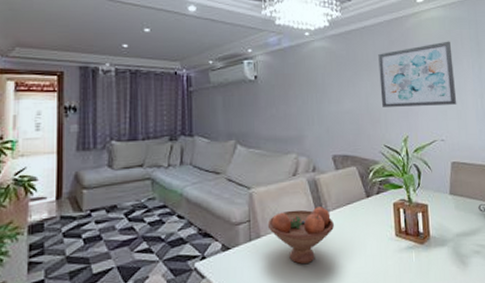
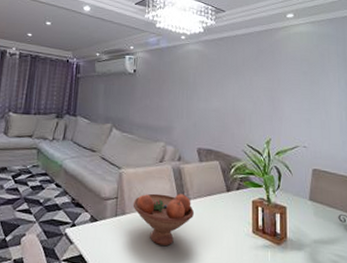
wall art: present [378,41,457,107] -> none [247,54,321,115]

